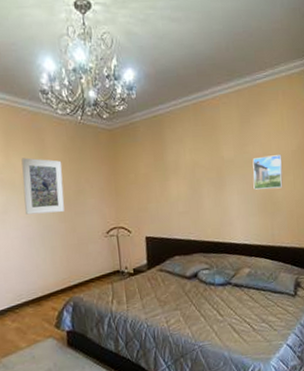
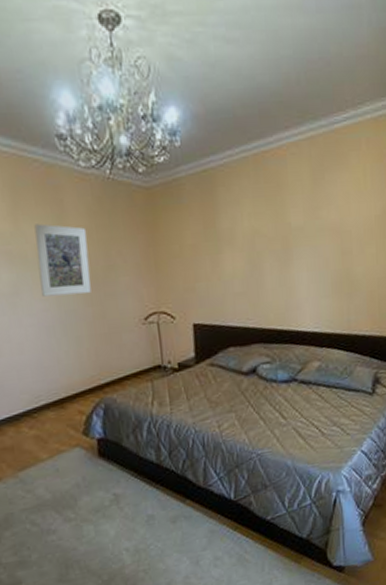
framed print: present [252,155,283,190] -> none [326,221,363,265]

